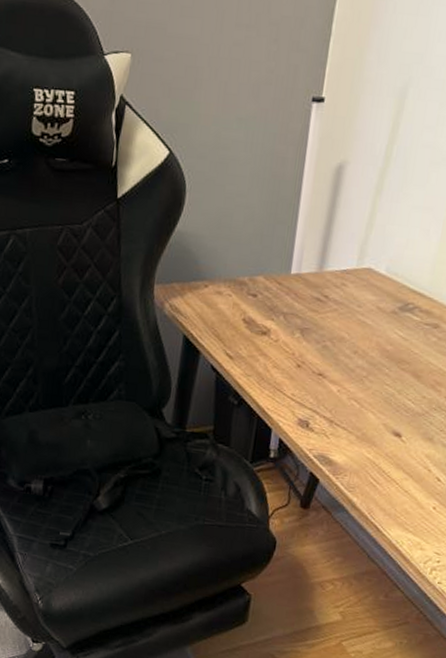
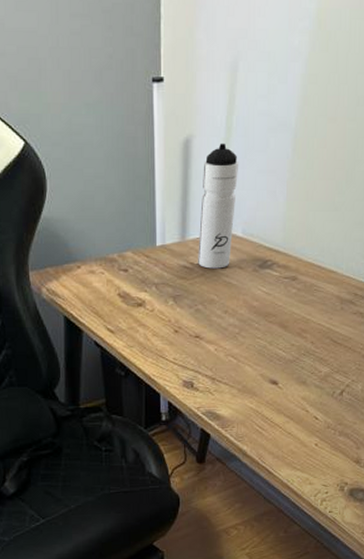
water bottle: none [333,172,394,306] -> present [198,143,239,269]

